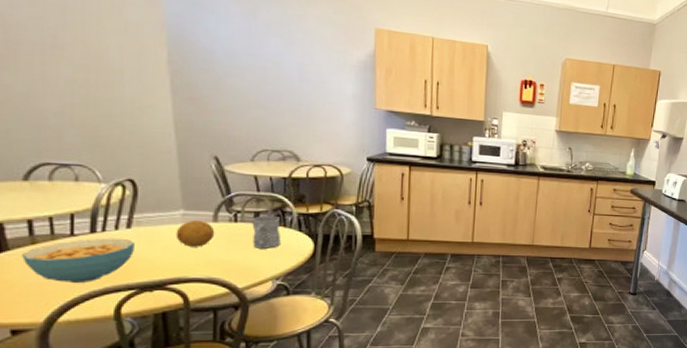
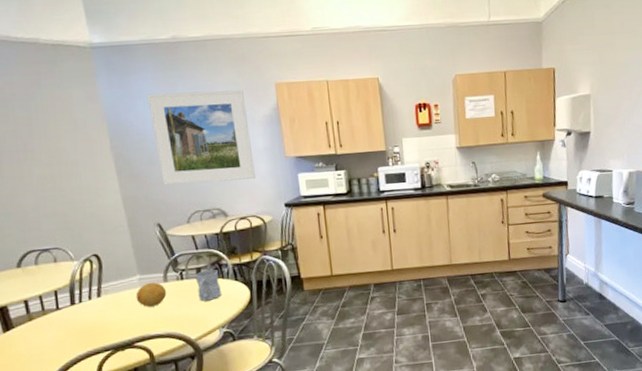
cereal bowl: present [22,237,134,282] -> none [23,307,106,351]
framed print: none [222,10,339,125] -> present [147,90,255,185]

